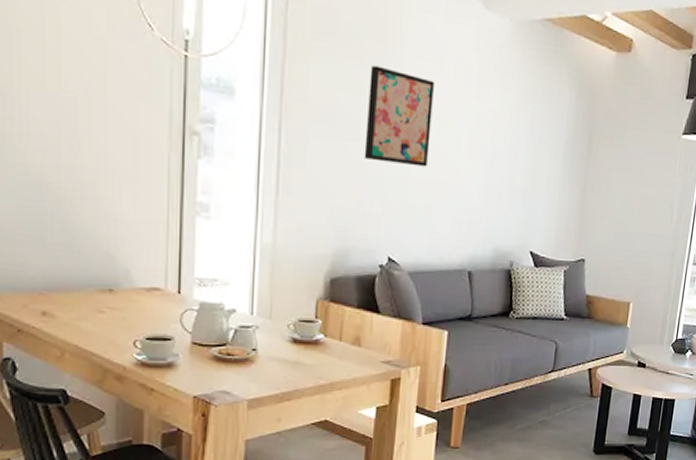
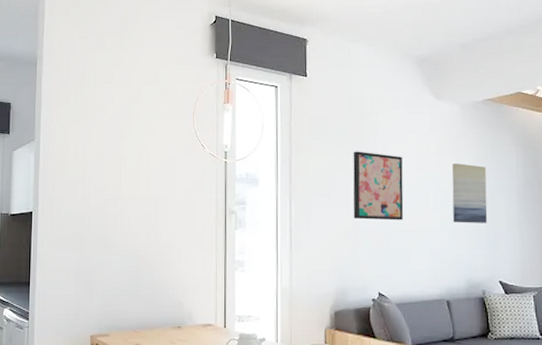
wall art: none [487,99,533,180] -> present [451,163,488,223]

